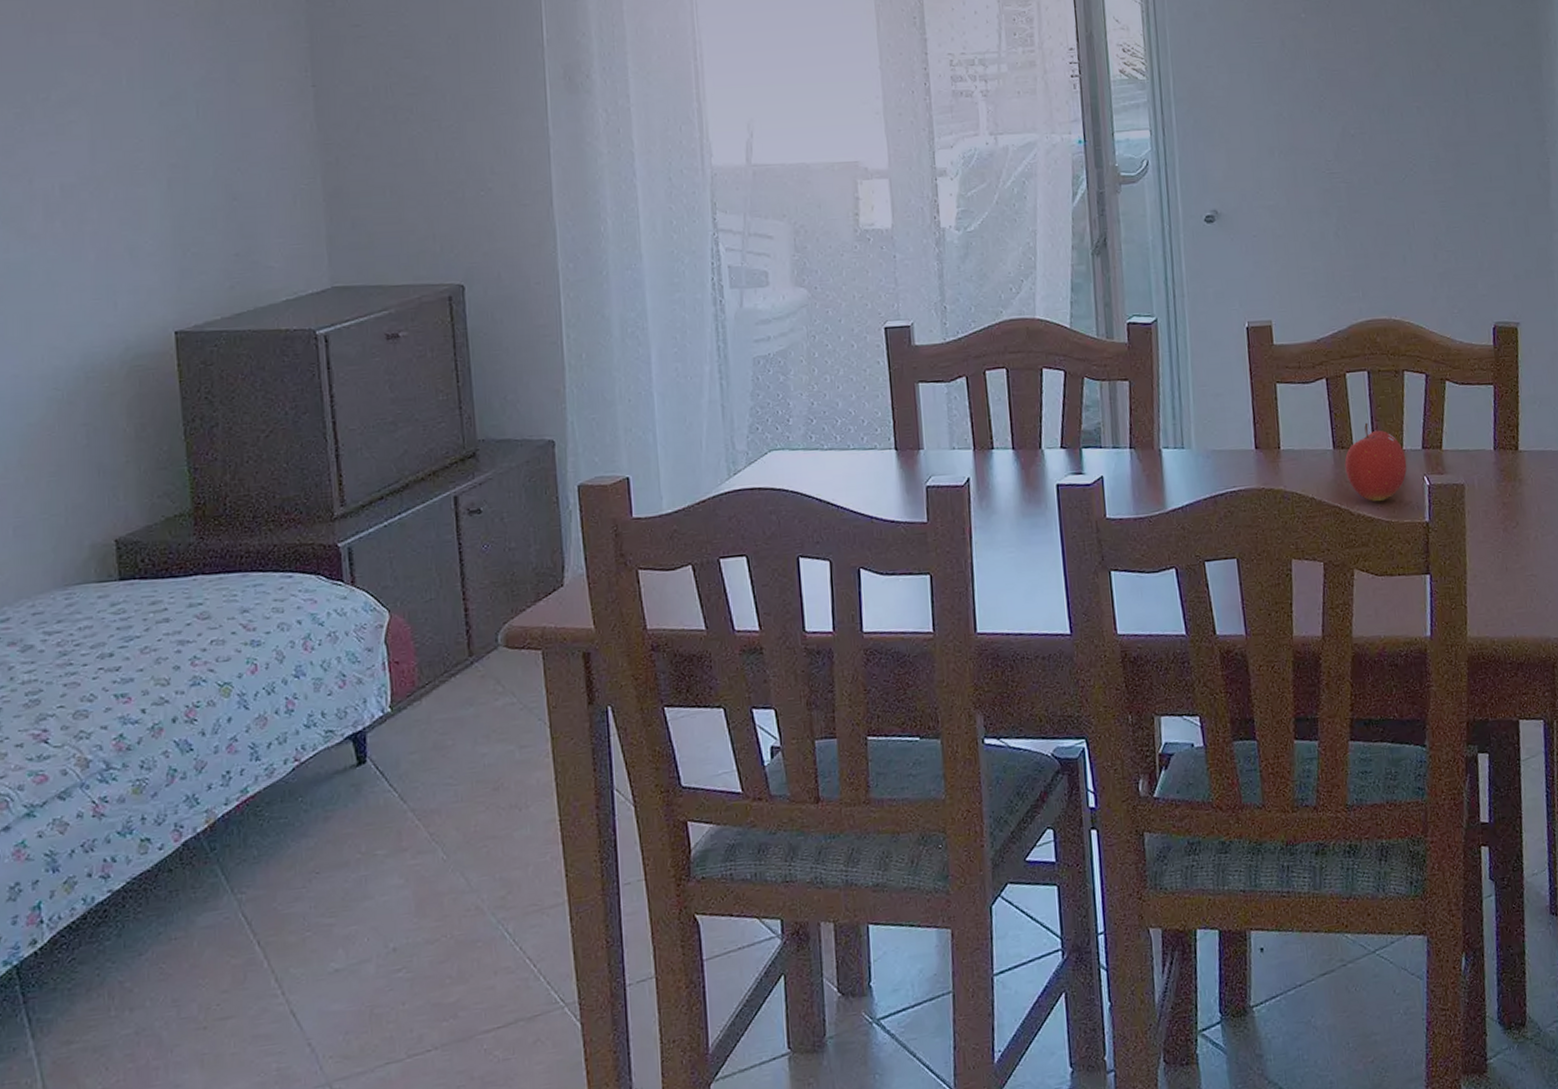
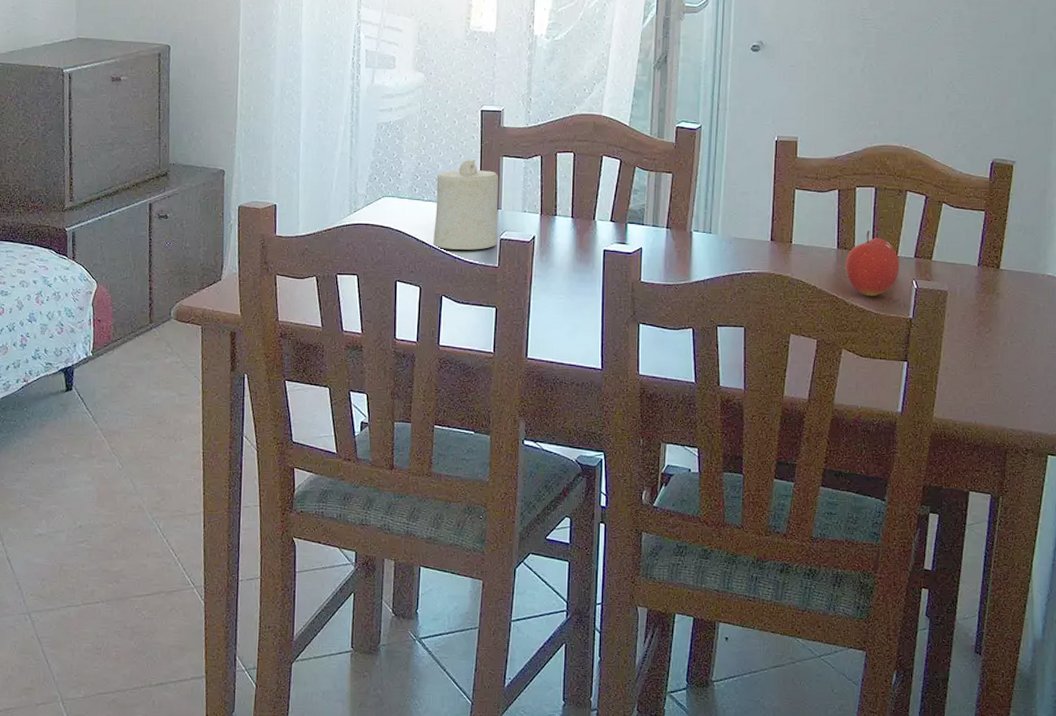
candle: none [837,391,922,508] -> present [433,160,498,250]

